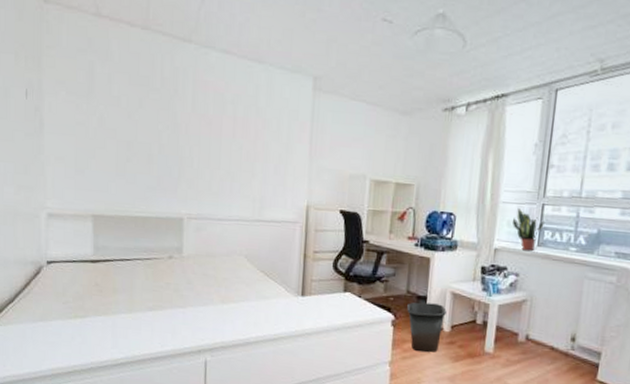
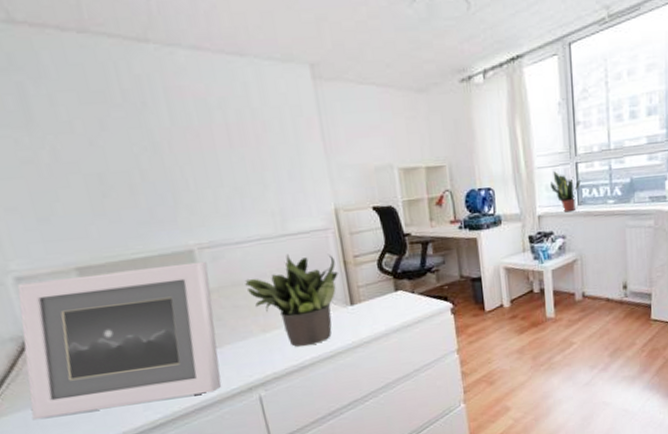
picture frame: none [29,219,191,346] -> present [17,261,222,421]
potted plant: none [217,237,297,325] -> present [244,253,338,347]
waste bin: present [407,302,446,352] -> none [463,282,503,333]

